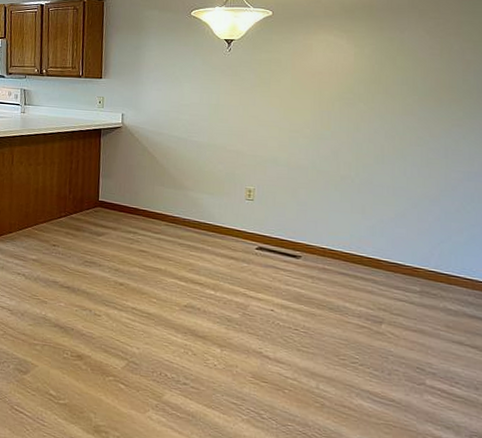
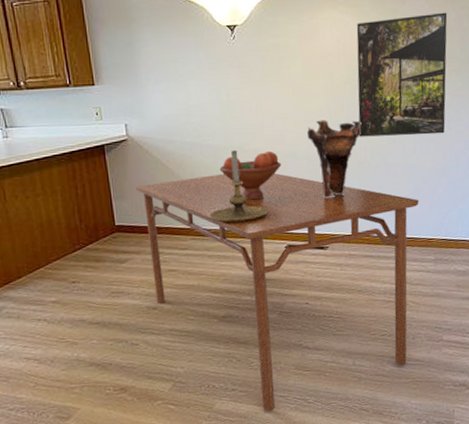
dining table: none [122,168,406,416] -> present [135,173,419,411]
candle holder: none [185,148,244,217] -> present [209,150,269,223]
fruit bowl: none [201,153,262,198] -> present [219,150,282,200]
vase: none [290,131,348,209] -> present [306,119,362,199]
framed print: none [345,44,450,161] -> present [356,12,448,137]

